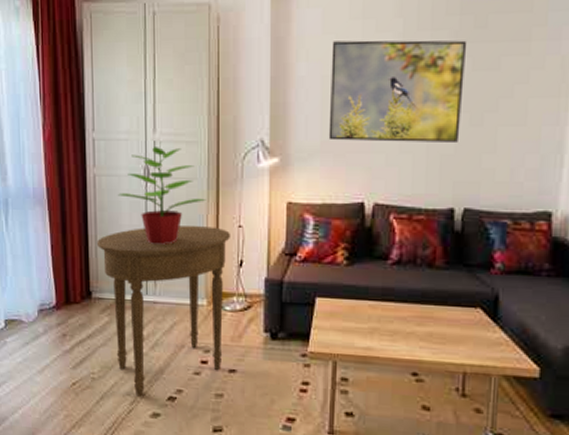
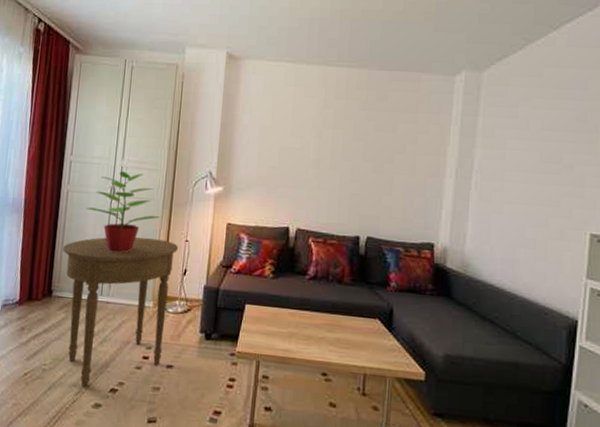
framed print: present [328,40,467,142] -> none [263,101,372,184]

